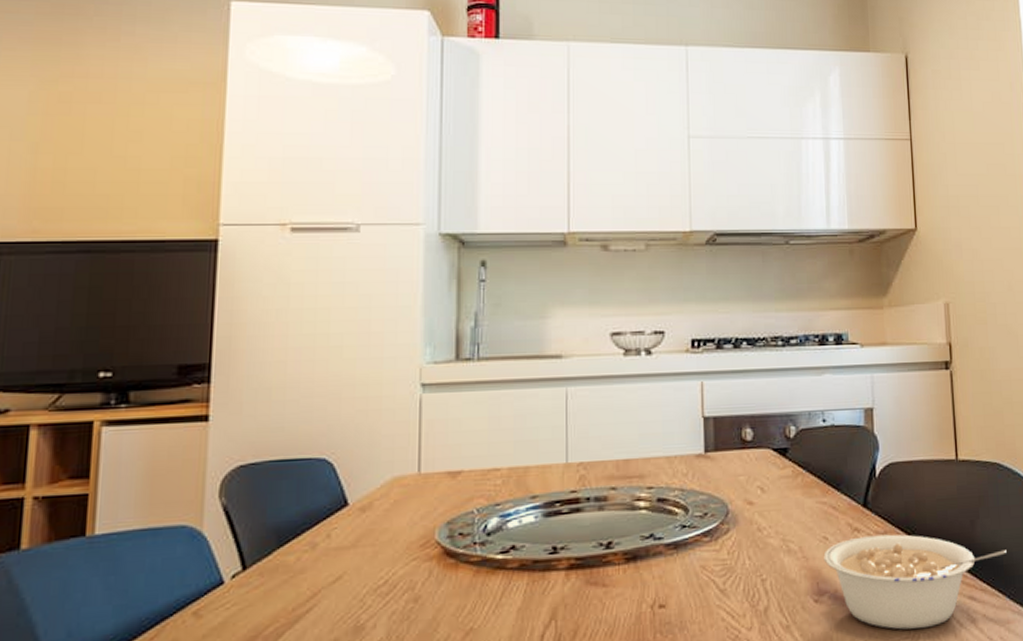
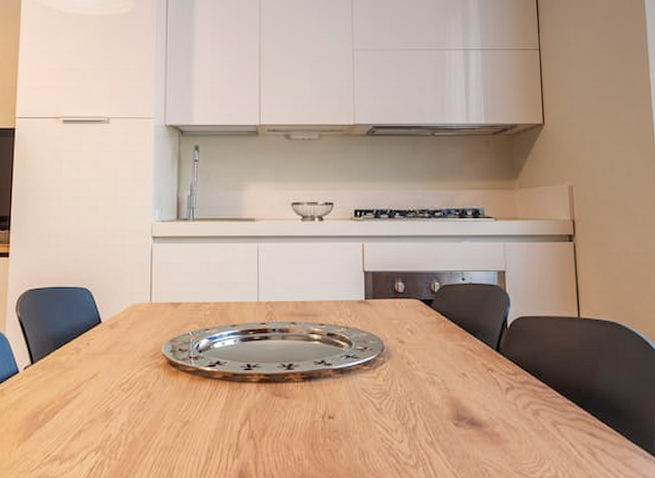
legume: present [823,534,1007,630] -> none [462,375,624,455]

